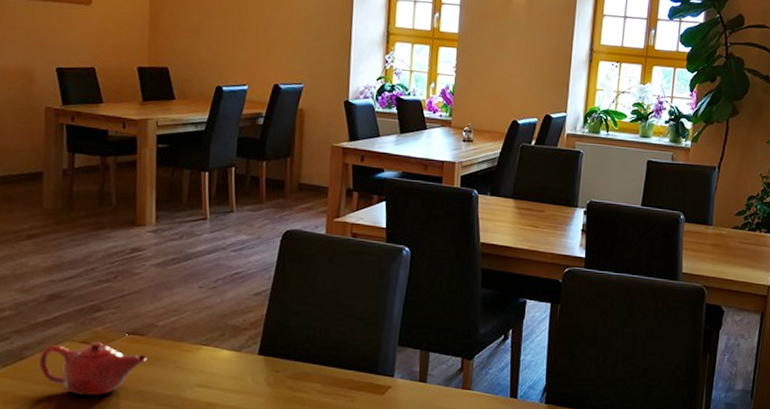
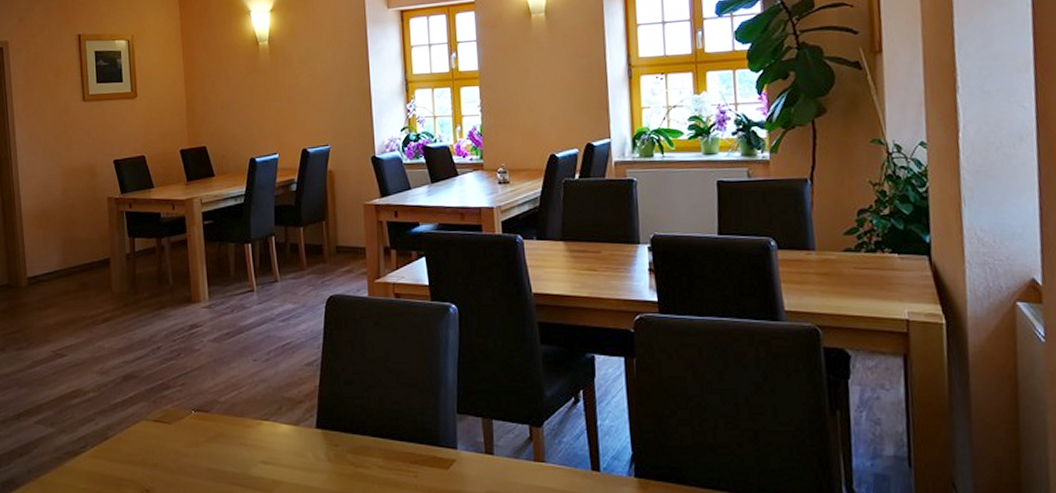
teapot: present [38,341,148,395] -> none [120,419,214,474]

